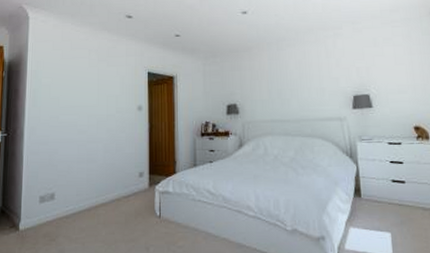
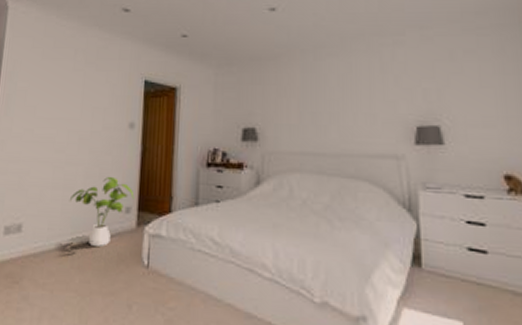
house plant: none [92,149,146,205] -> present [69,176,135,246]

